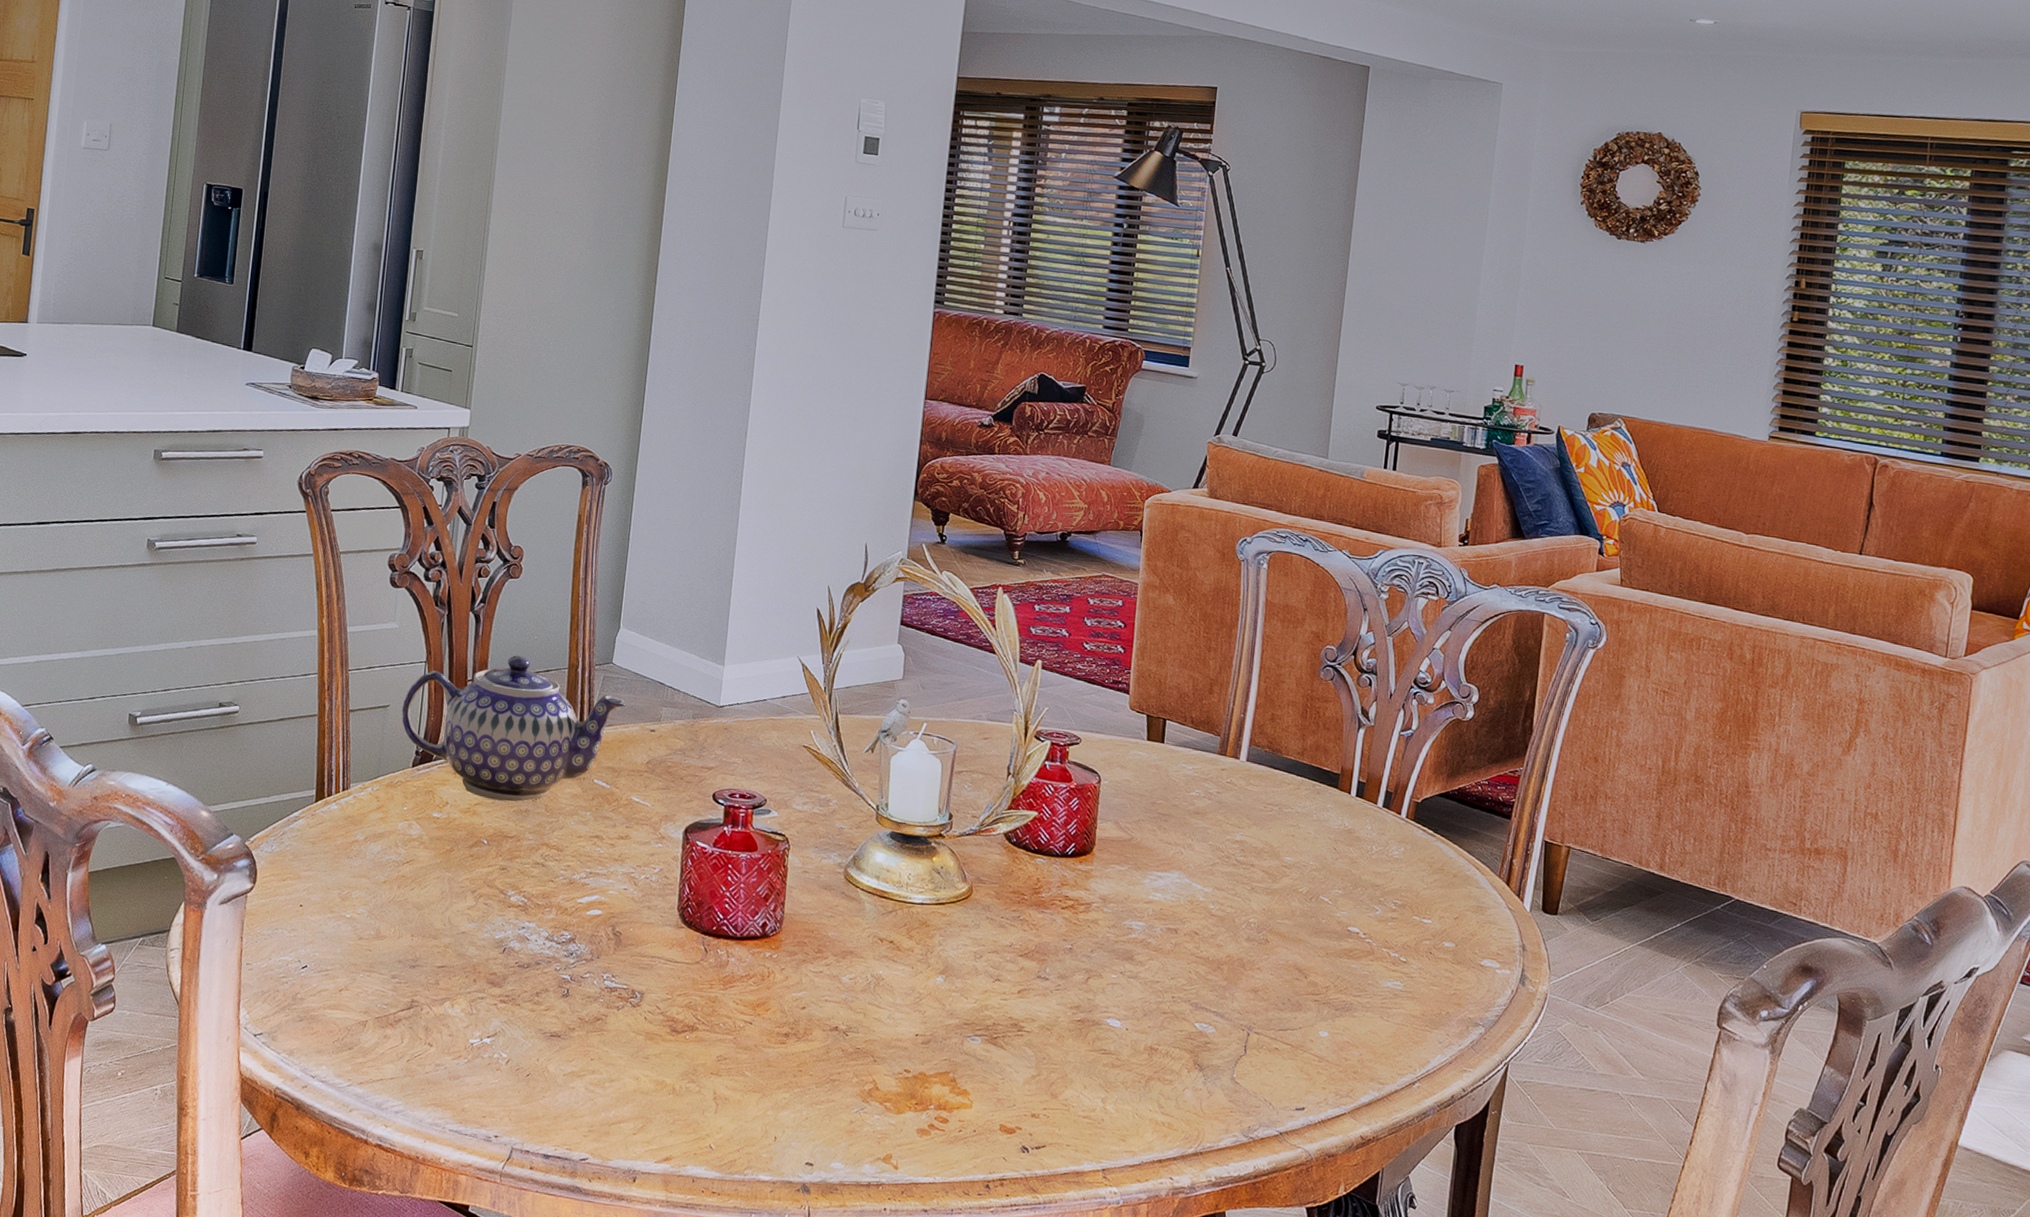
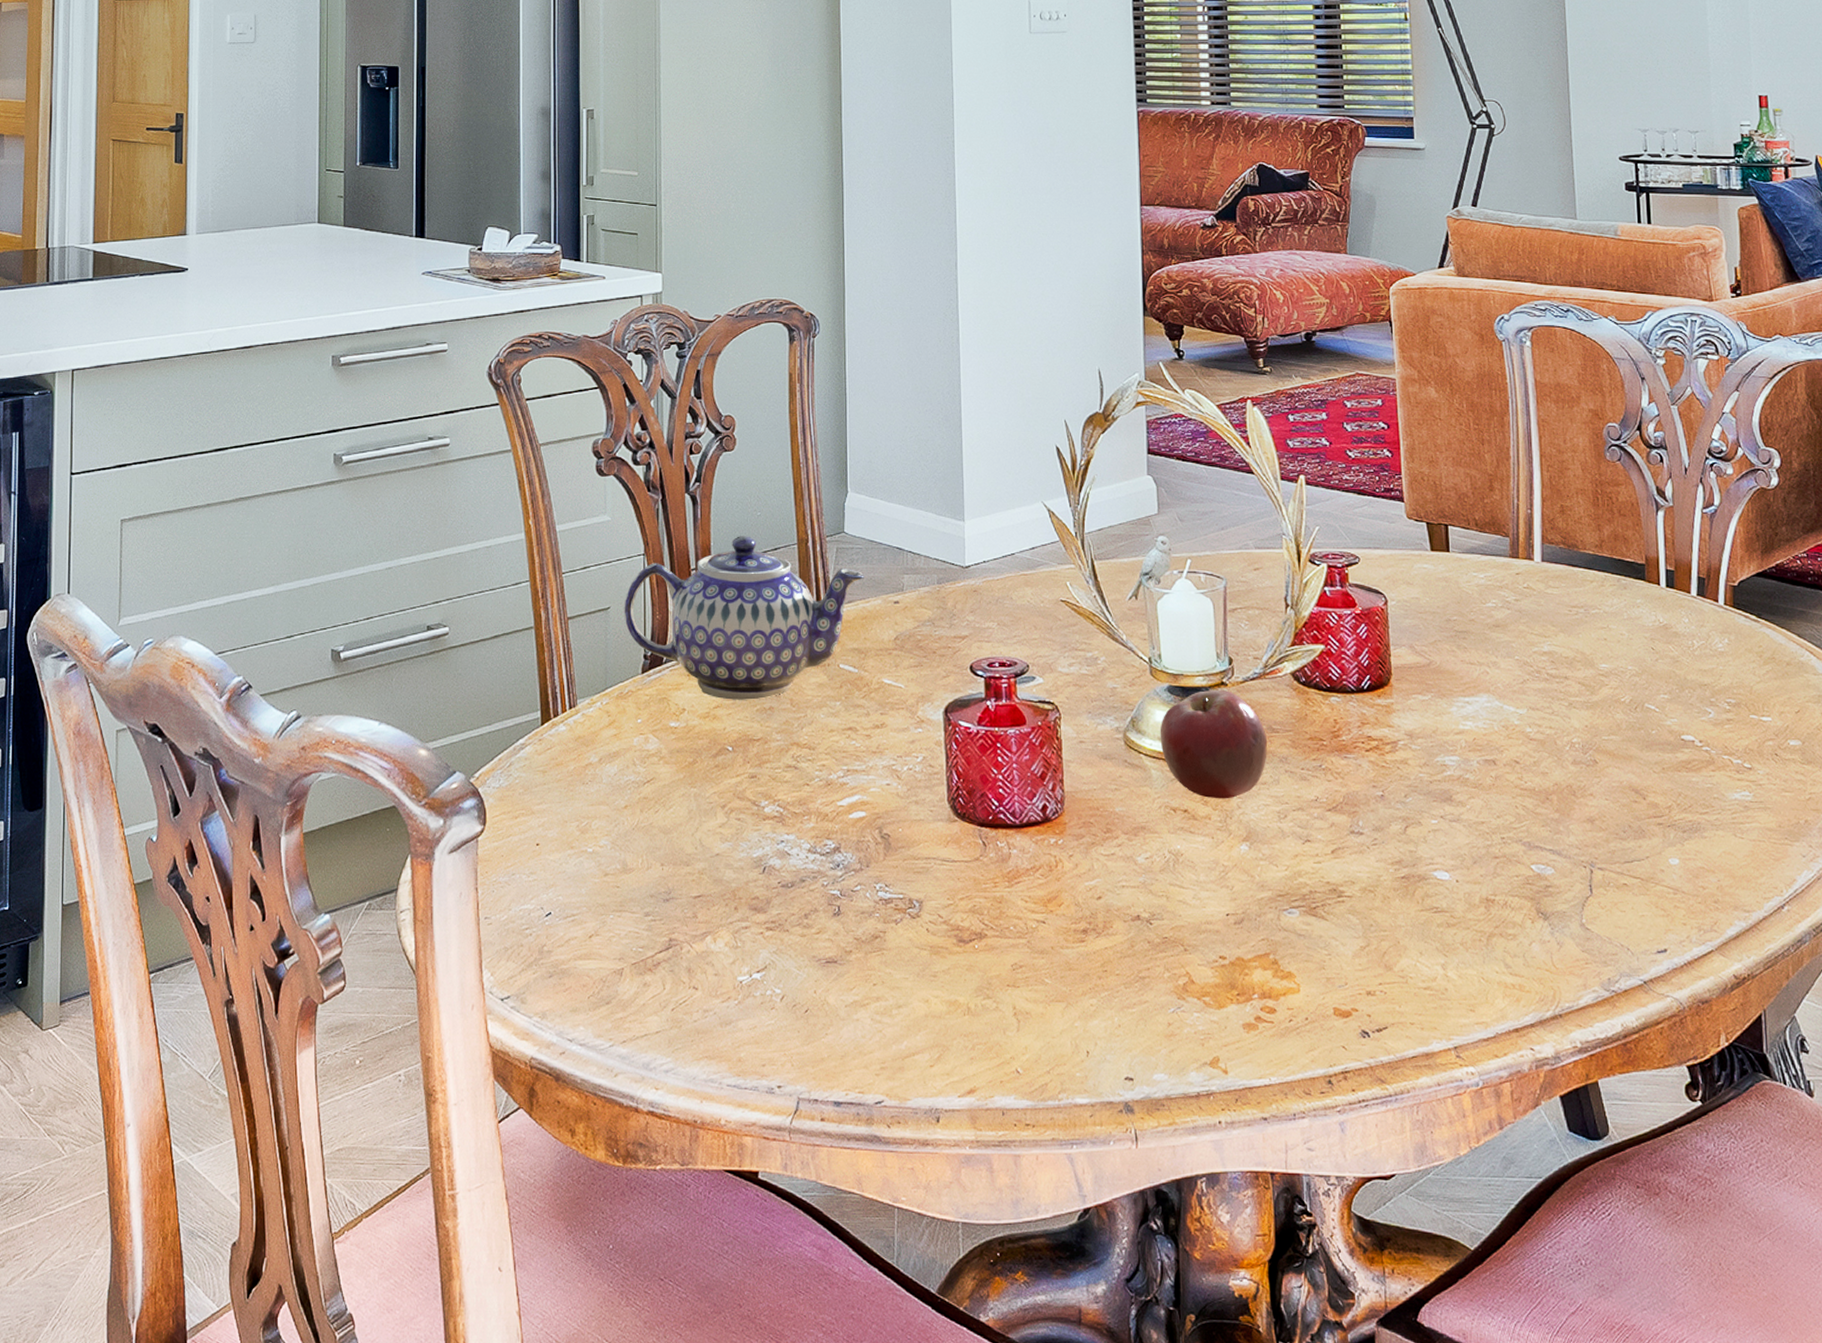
fruit: none [877,839,975,936] -> present [1160,689,1268,799]

